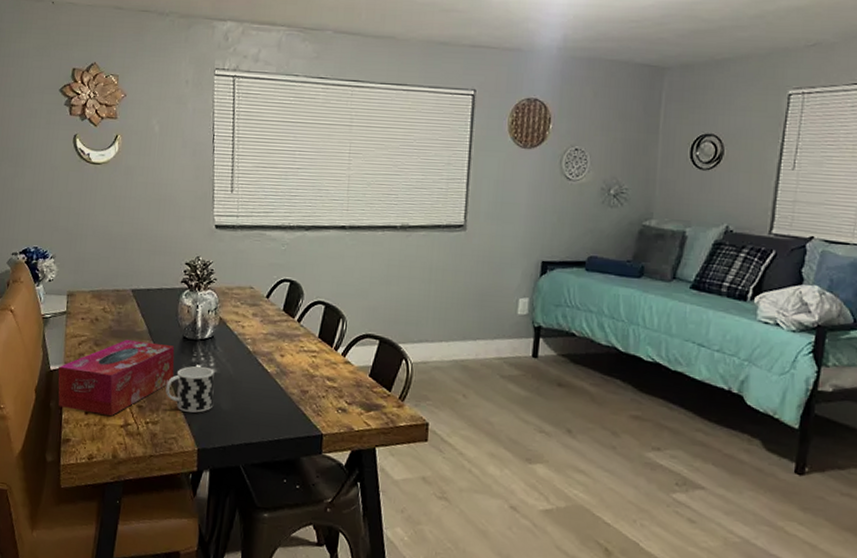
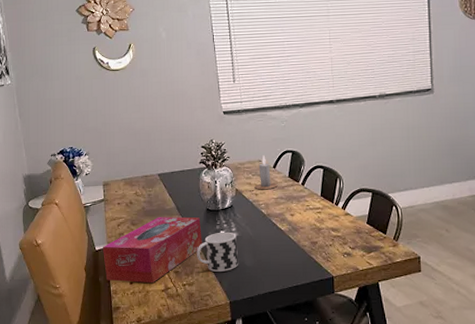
candle: none [242,281,269,323] -> present [254,155,278,190]

